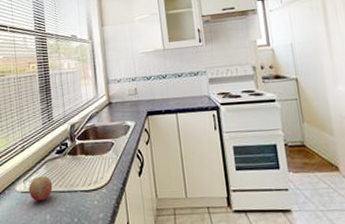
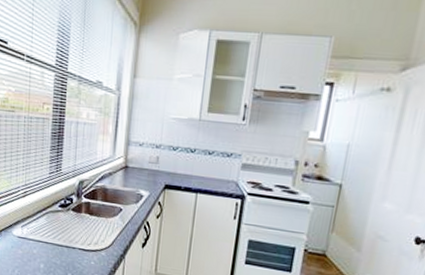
fruit: present [28,175,53,201] -> none [26,225,51,249]

